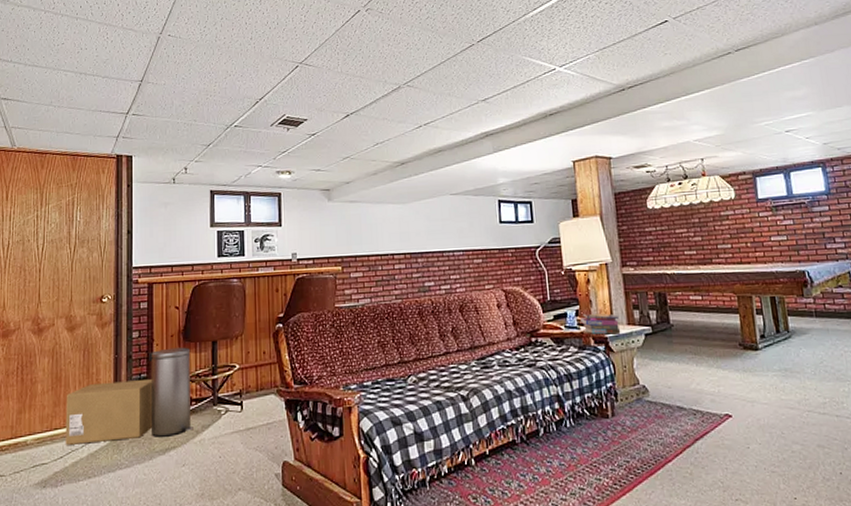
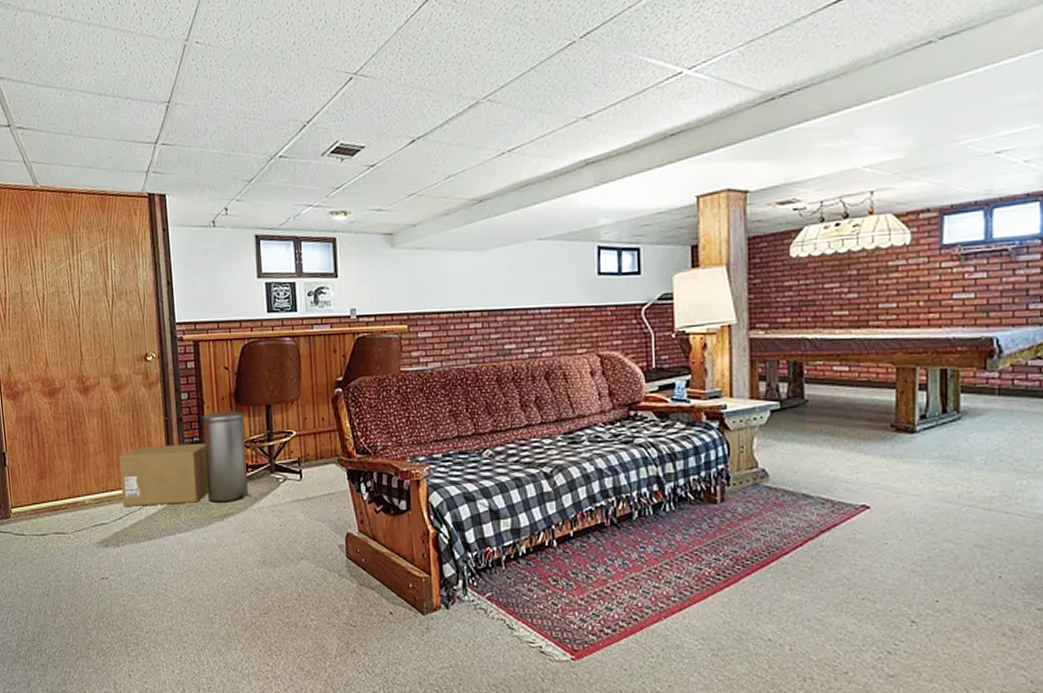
books: present [580,313,621,335] -> none [692,384,741,410]

